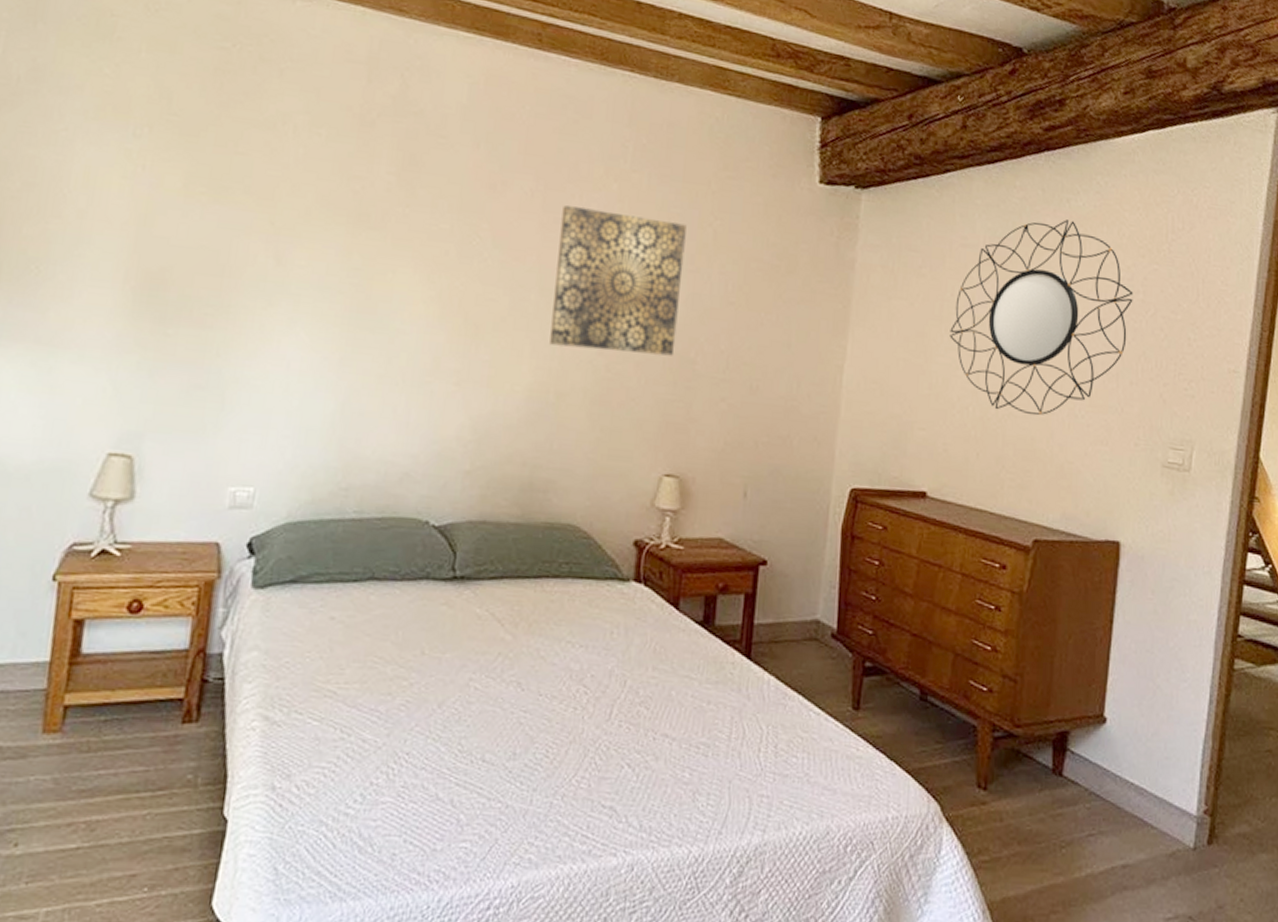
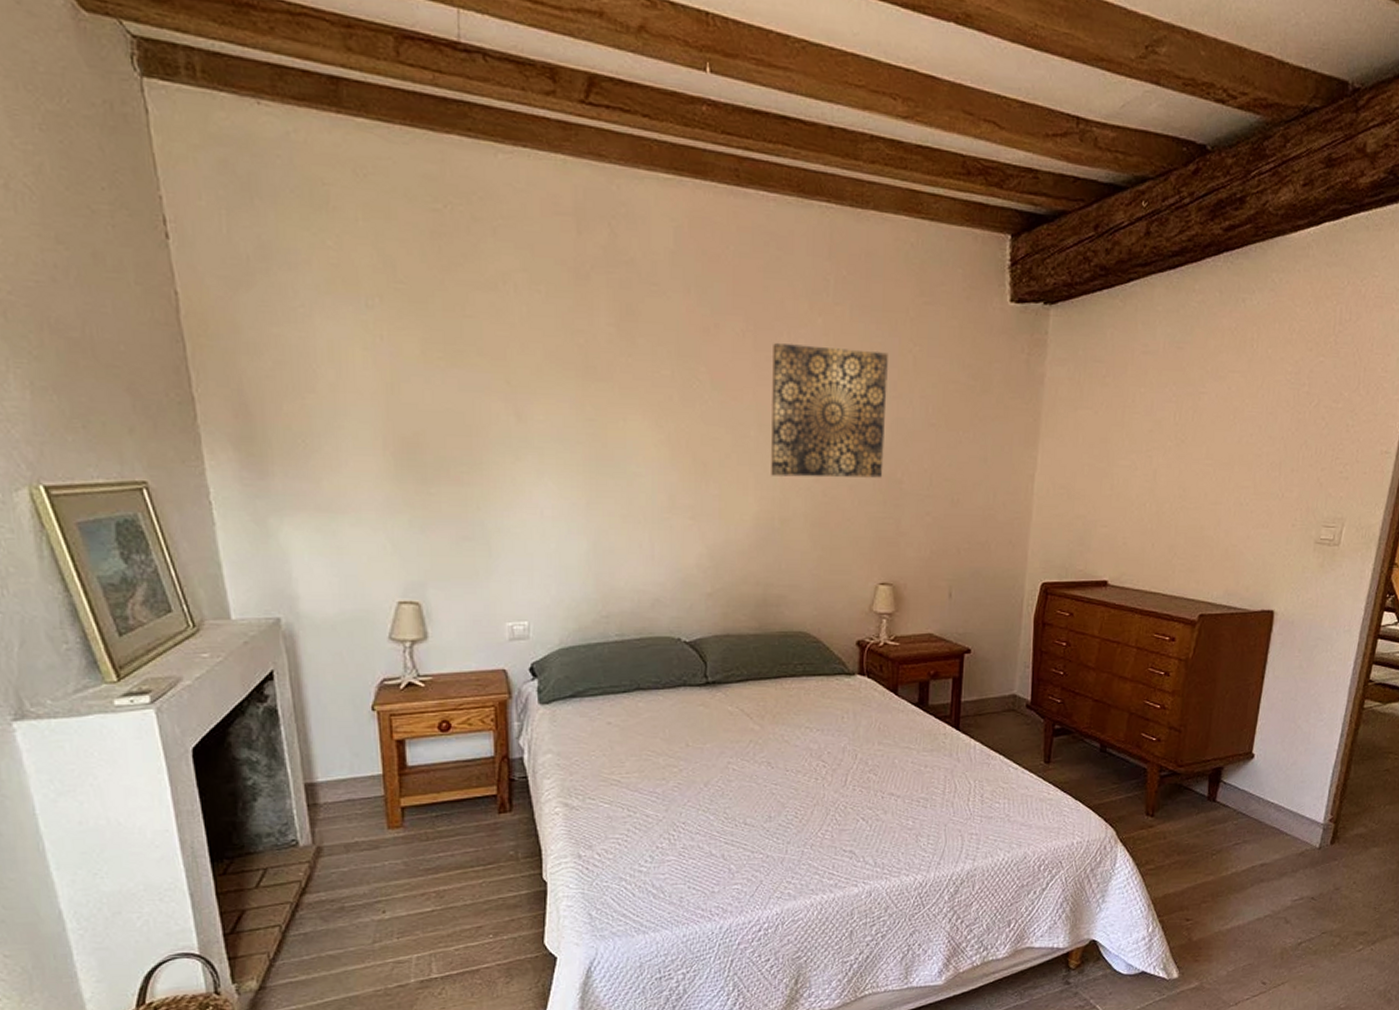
home mirror: present [949,220,1133,416] -> none [1130,319,1300,507]

